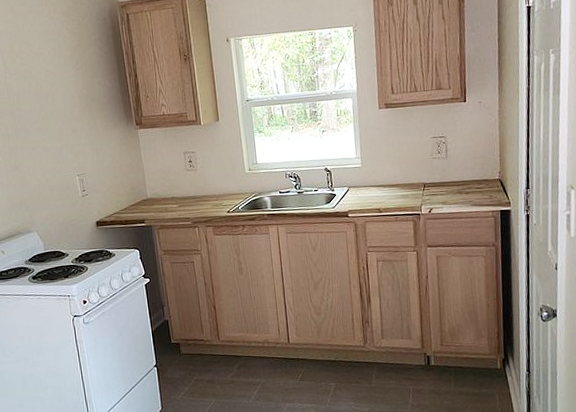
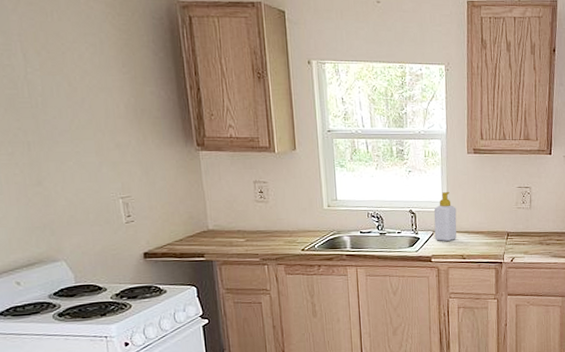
soap bottle: none [348,148,372,196] -> present [433,192,457,241]

